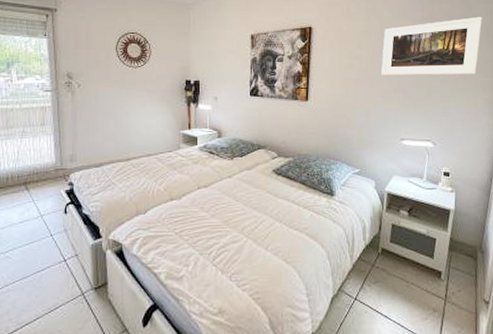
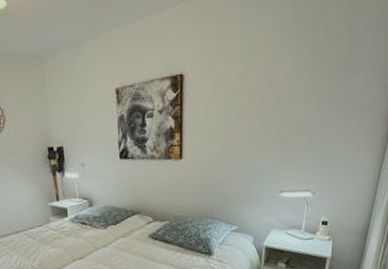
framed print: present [381,16,482,75] -> none [260,47,370,124]

